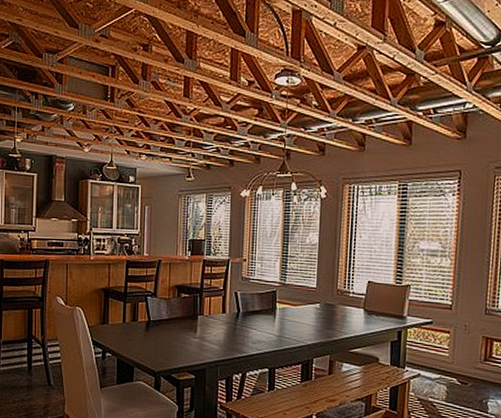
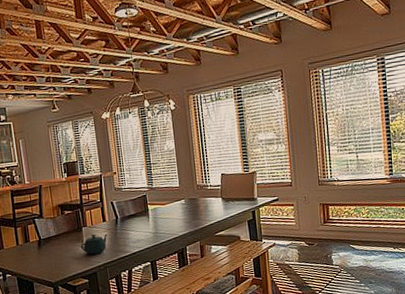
teapot: none [192,325,225,348] -> present [80,233,108,255]

